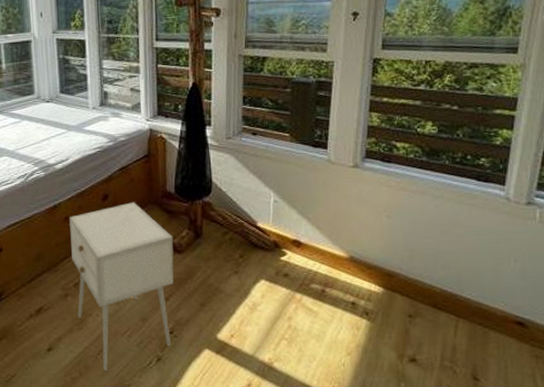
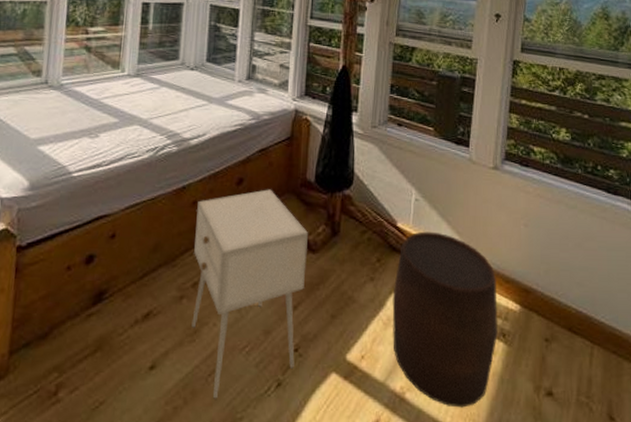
stool: none [256,228,361,373] -> present [392,231,498,408]

